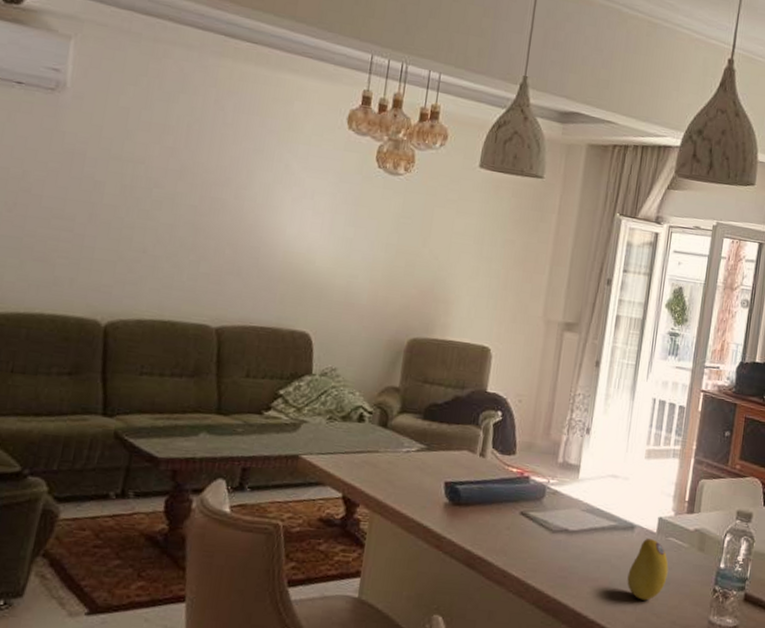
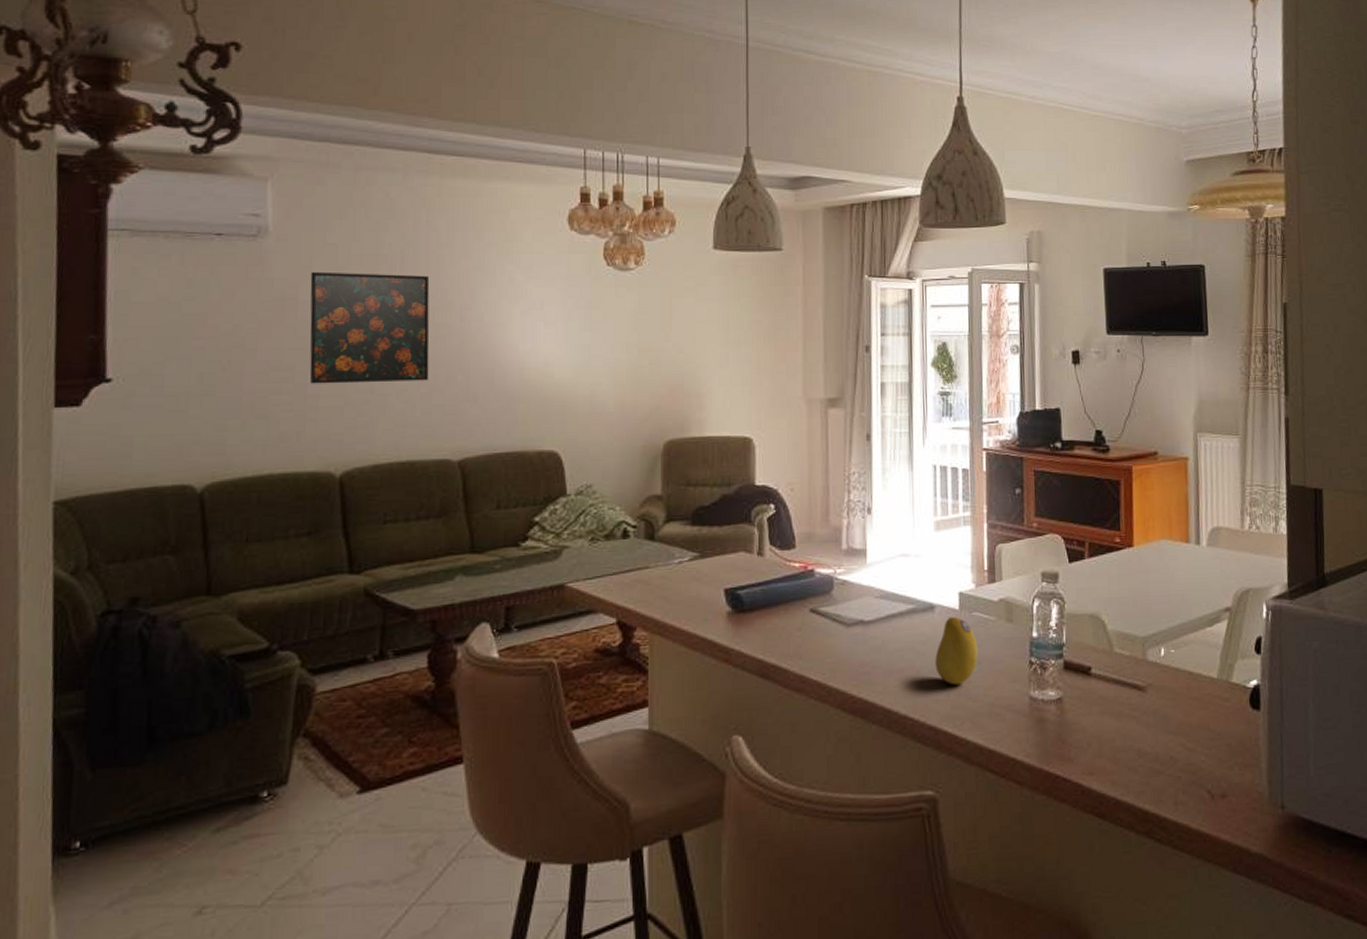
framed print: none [88,131,211,249] -> present [309,271,430,384]

